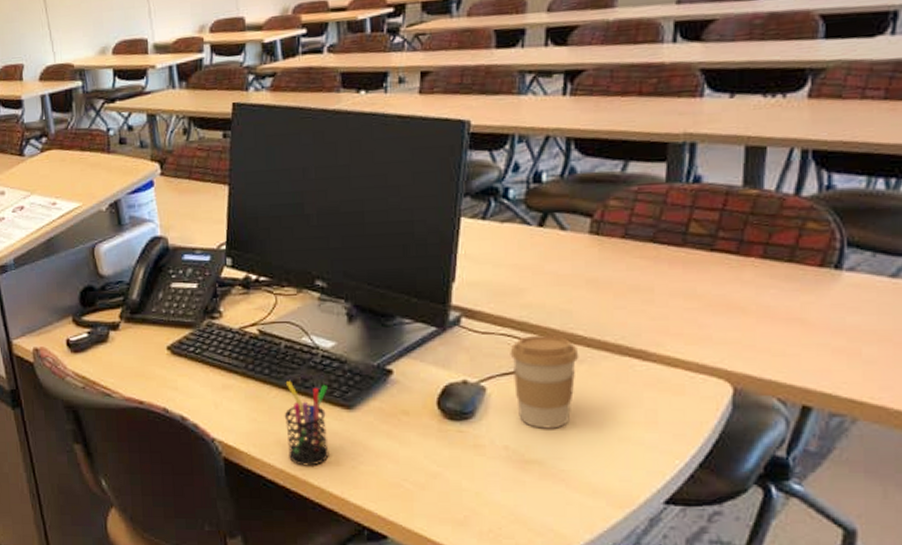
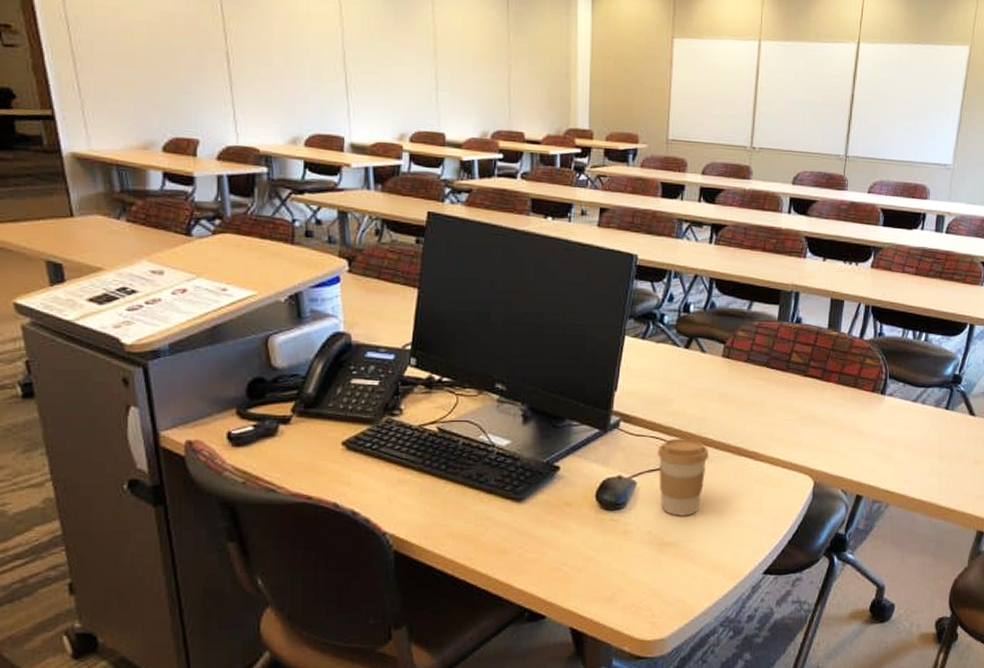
pen holder: present [284,380,329,466] -> none [457,475,502,556]

